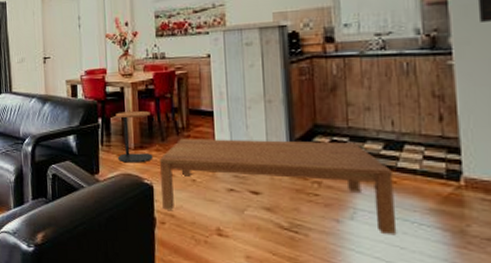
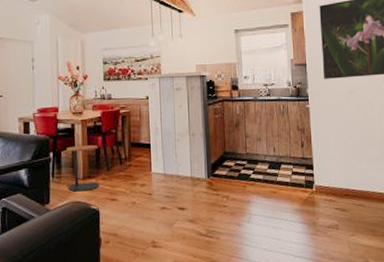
coffee table: present [159,138,397,236] -> none [104,165,277,232]

